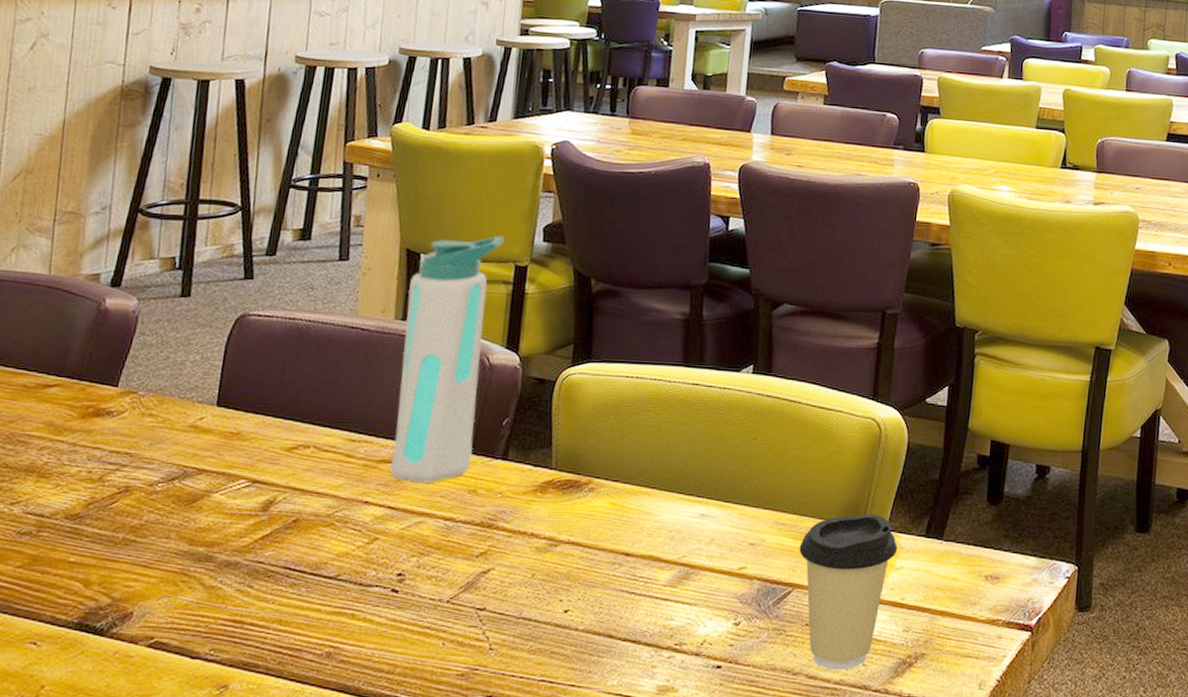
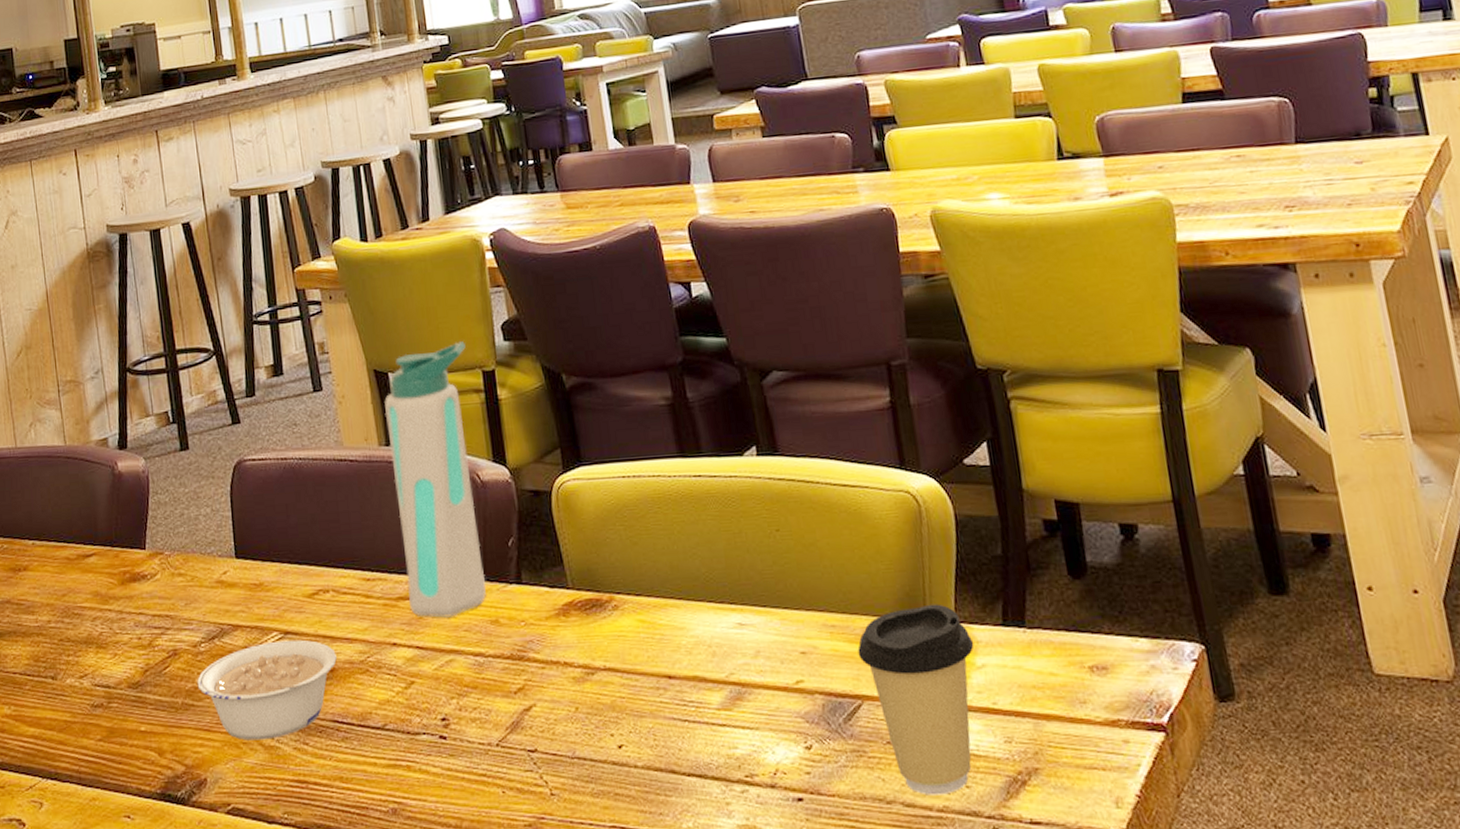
legume: none [144,488,303,580] -> present [197,639,337,741]

